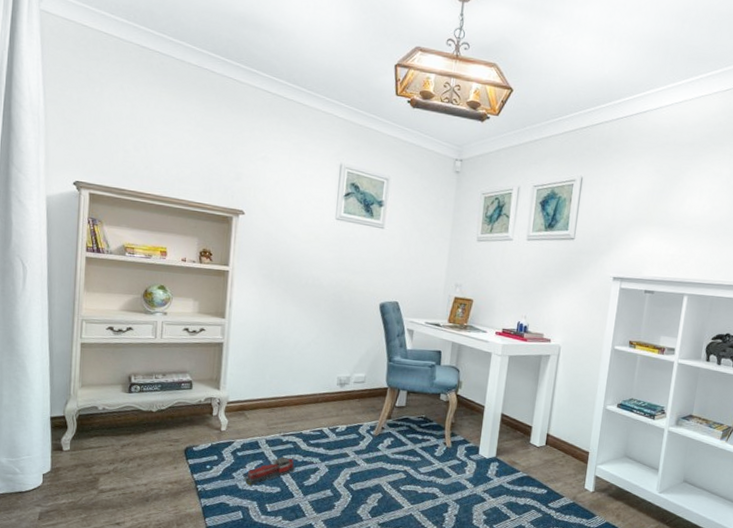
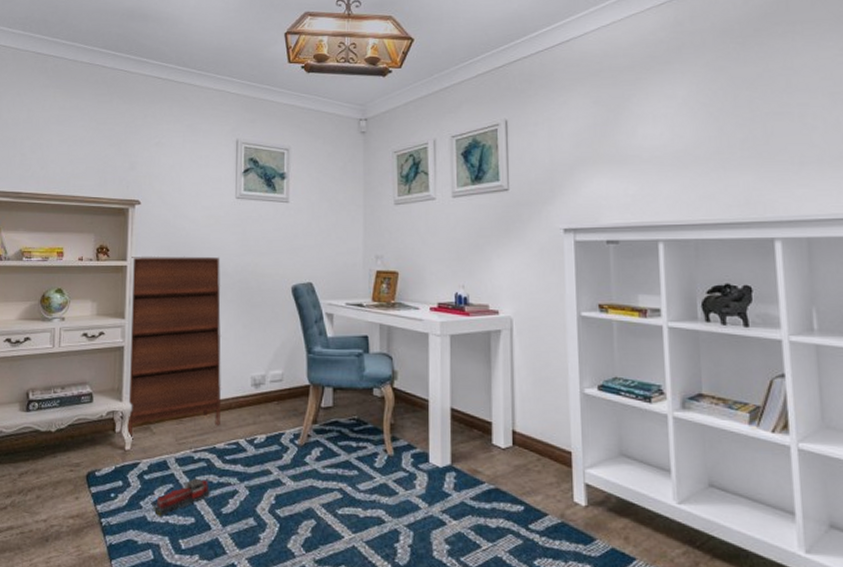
shoe cabinet: none [223,263,317,420] -> present [127,256,222,437]

